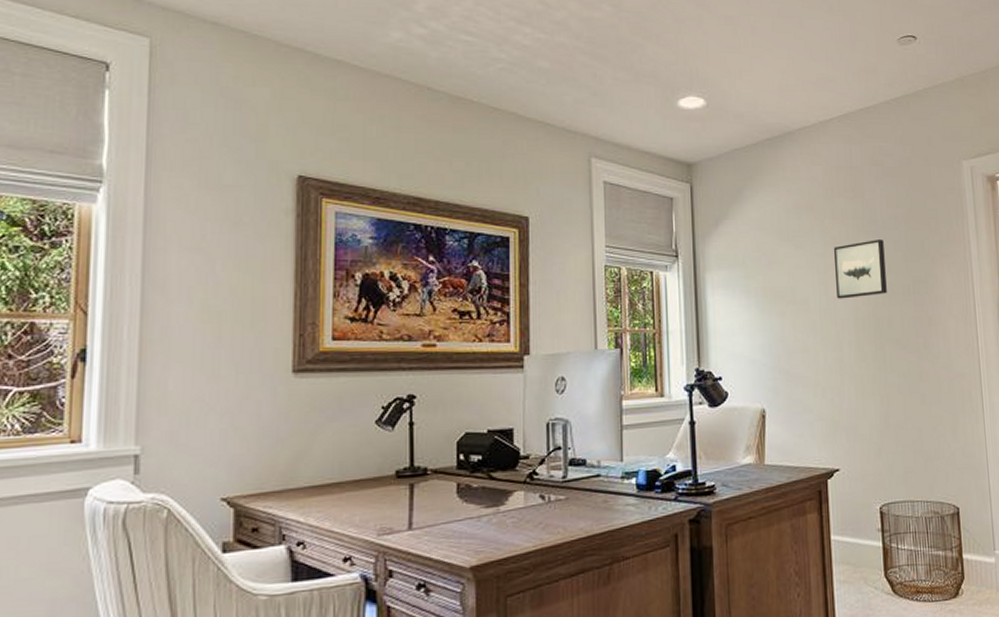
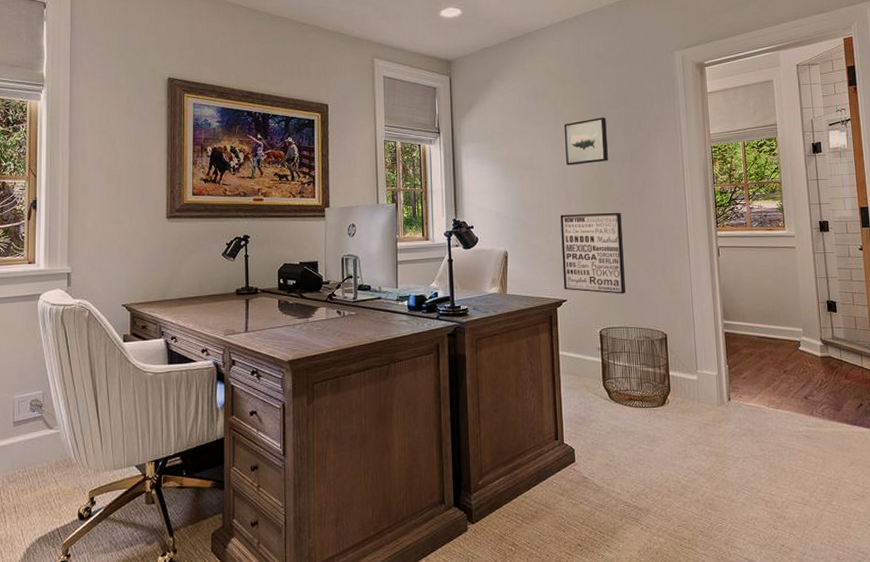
wall art: none [830,357,911,460] -> present [560,212,626,294]

